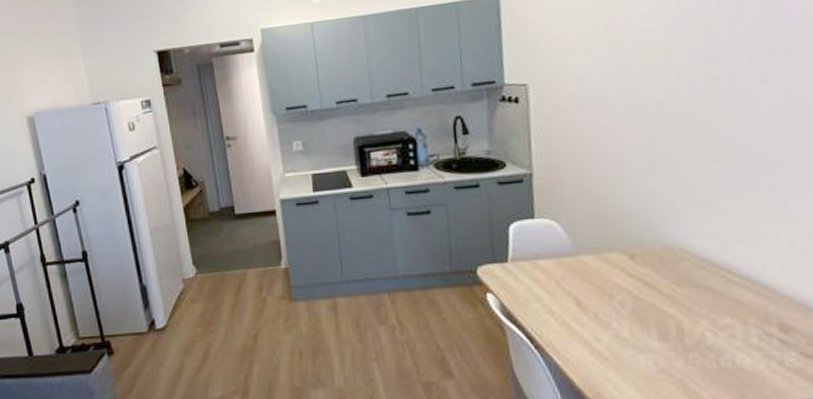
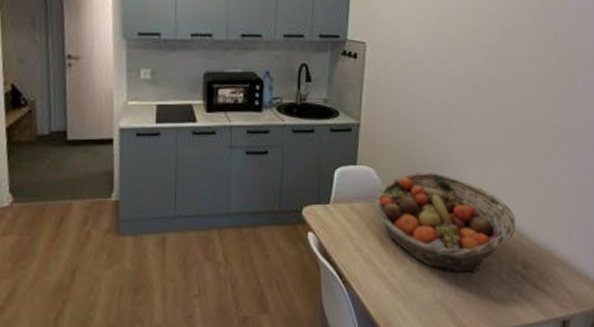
fruit basket: none [562,221,762,338] -> present [374,173,515,274]

